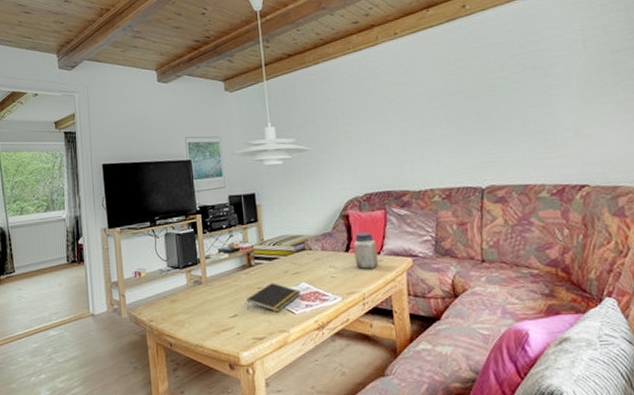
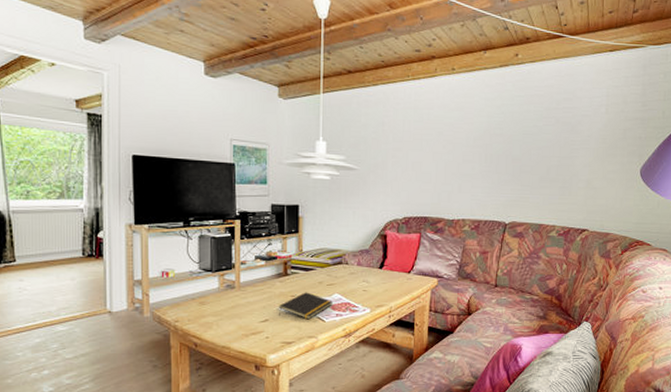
jar: present [353,232,378,269] -> none [387,252,409,285]

